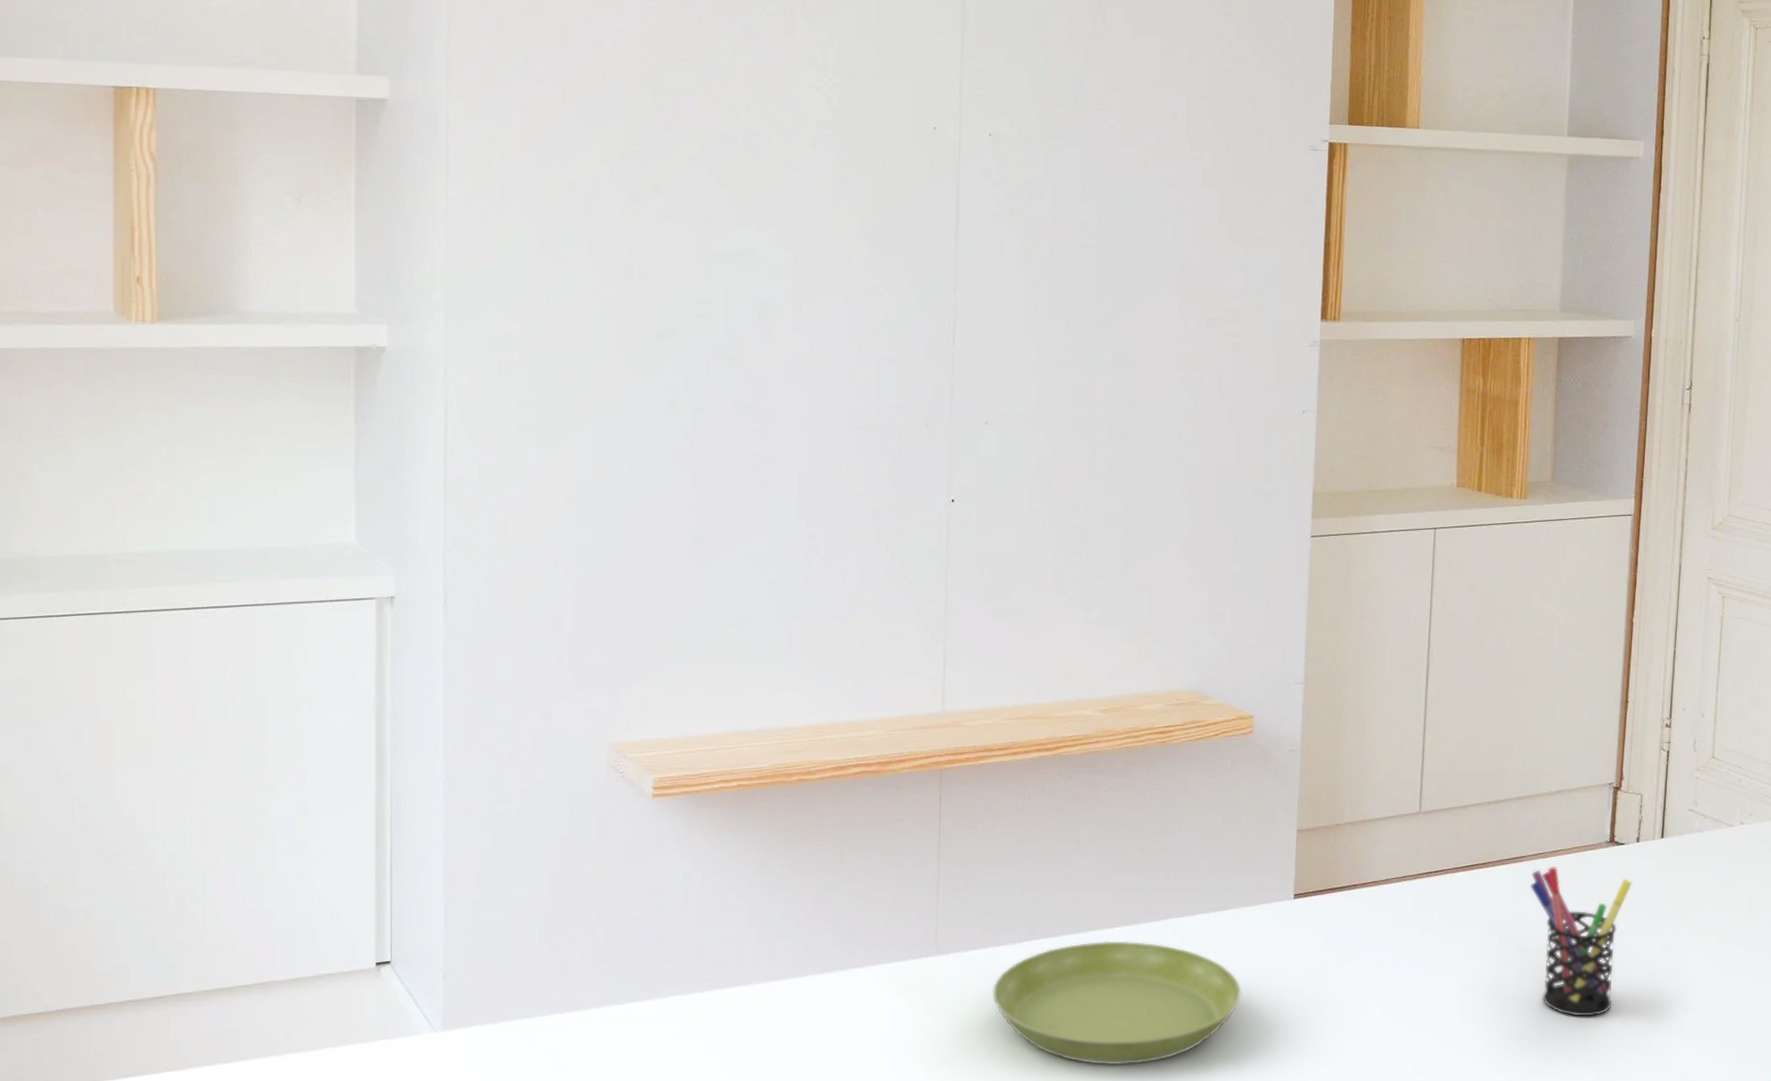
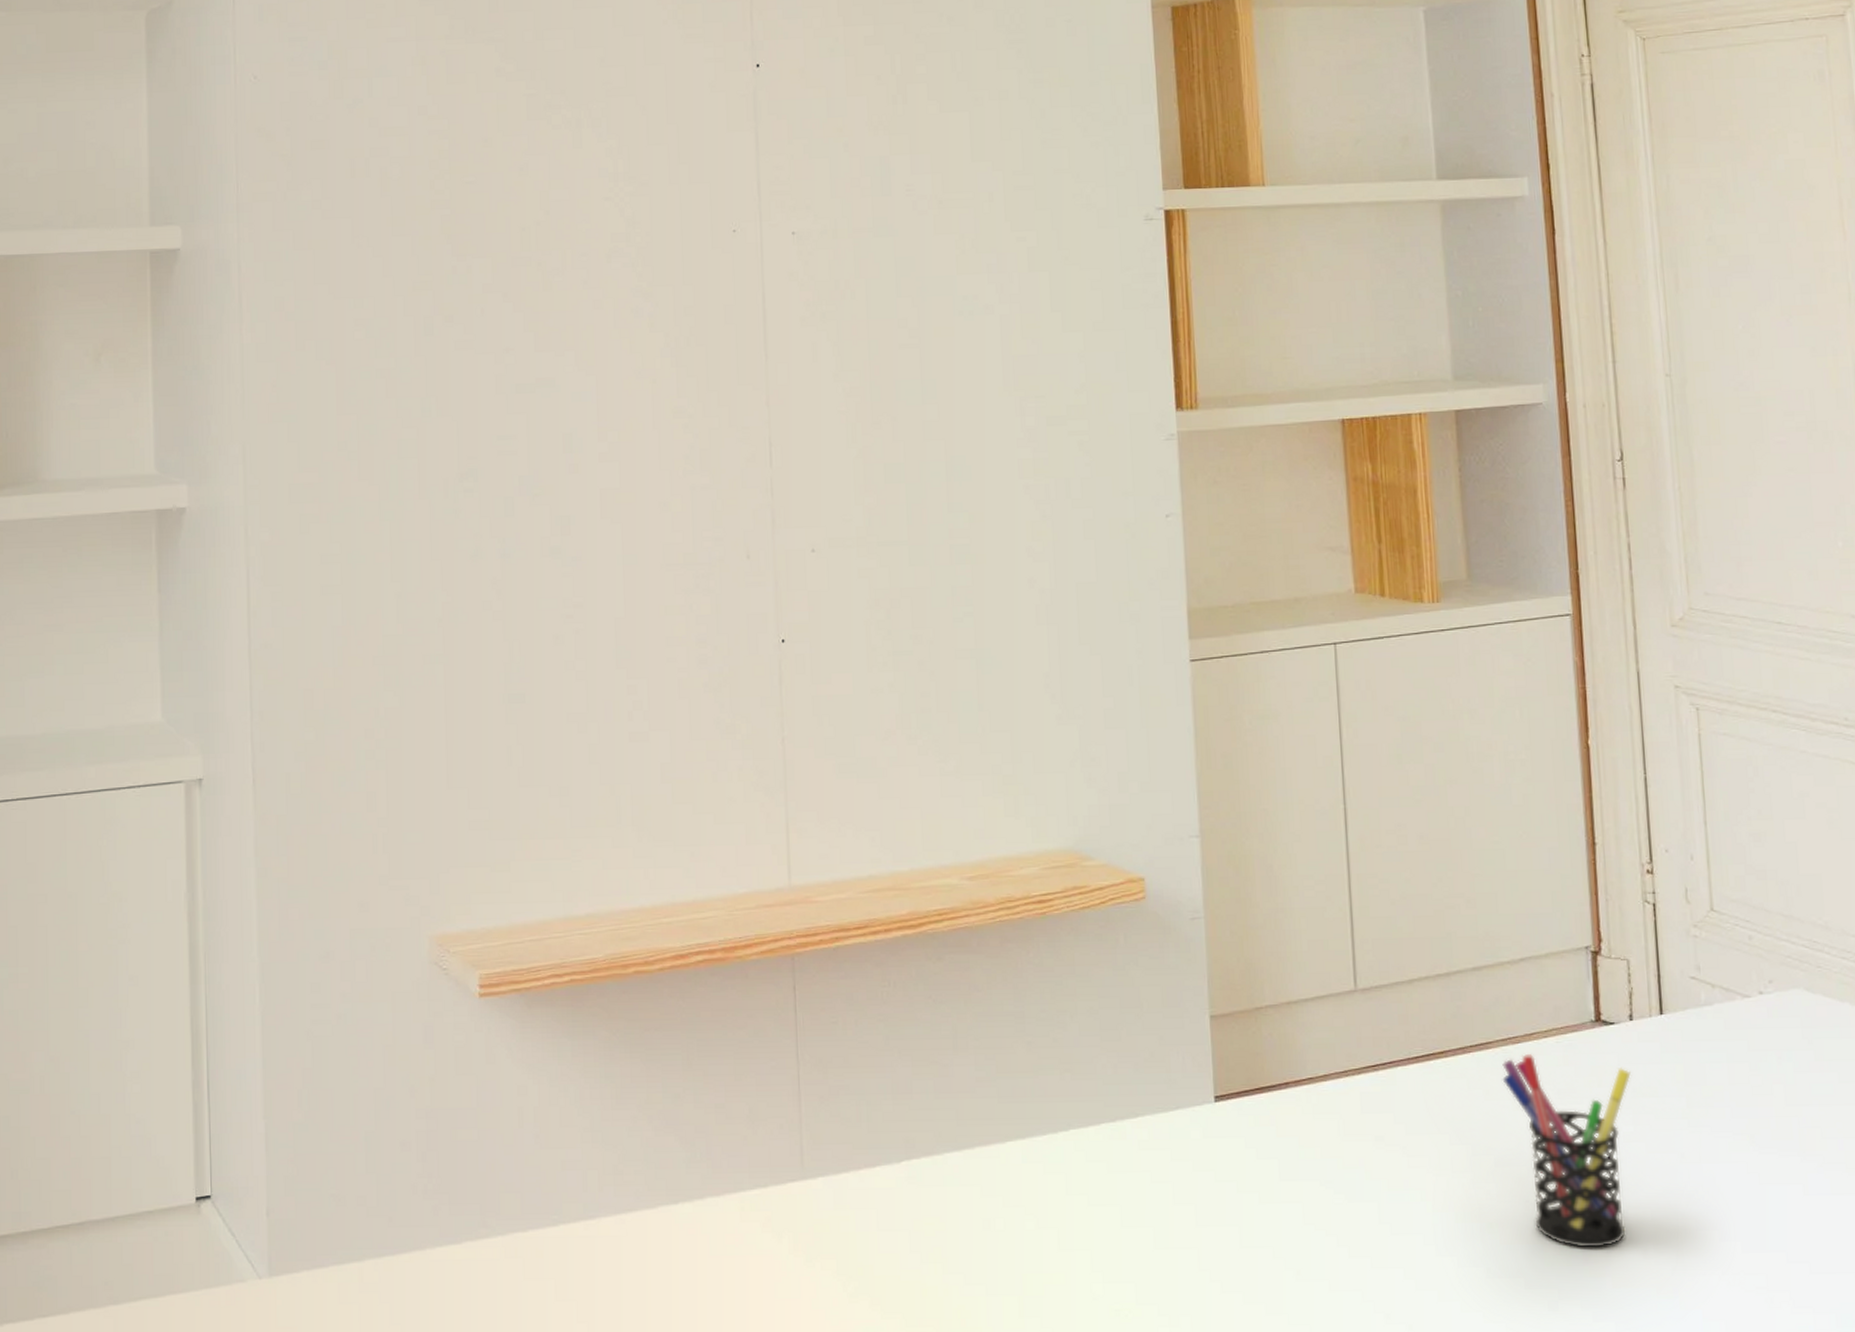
saucer: present [992,941,1241,1065] -> none [870,1158,1164,1315]

